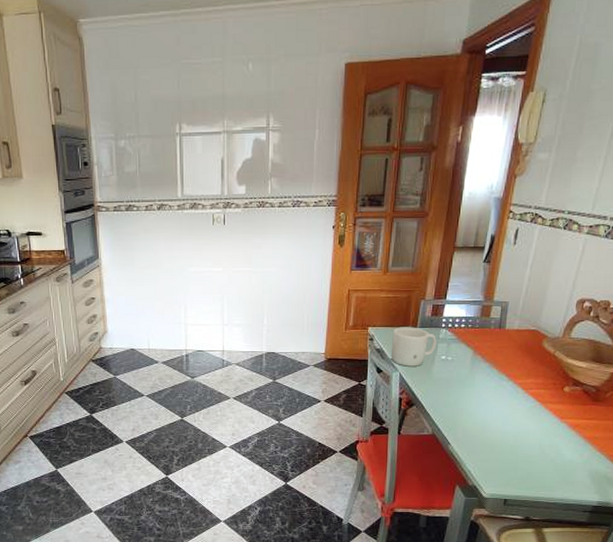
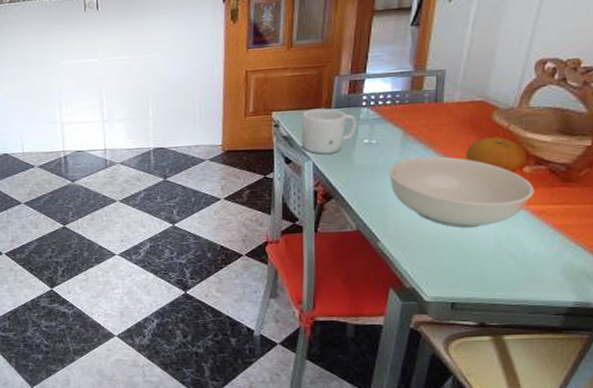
bowl: none [460,373,572,435] -> present [389,156,535,228]
fruit: none [521,361,567,392] -> present [466,137,527,173]

